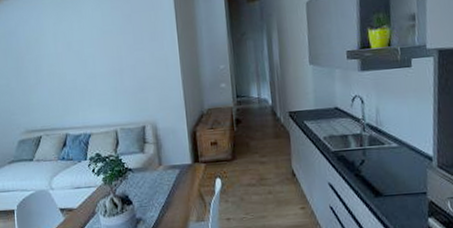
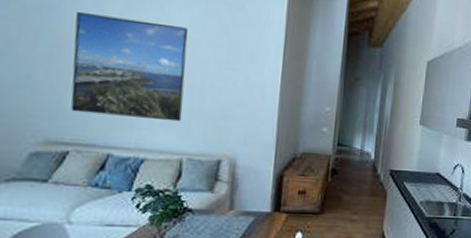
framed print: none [26,24,111,106] -> present [71,12,189,122]

